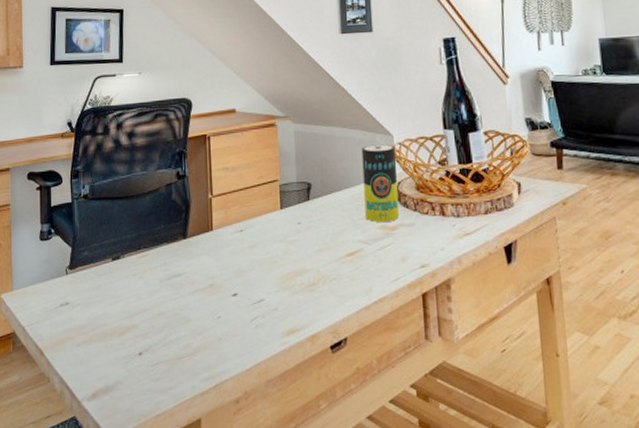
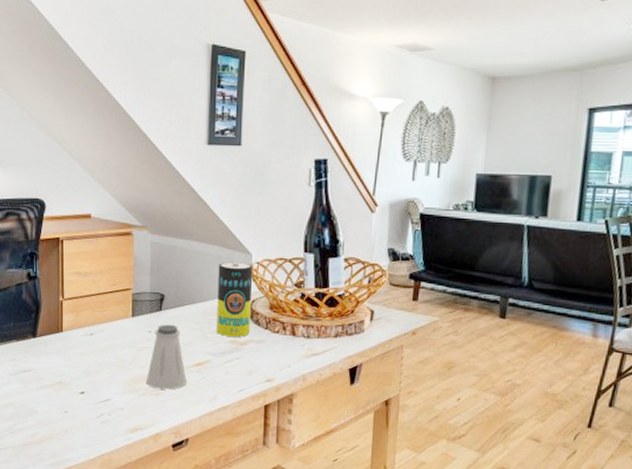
saltshaker: none [299,213,340,285] -> present [147,324,187,390]

